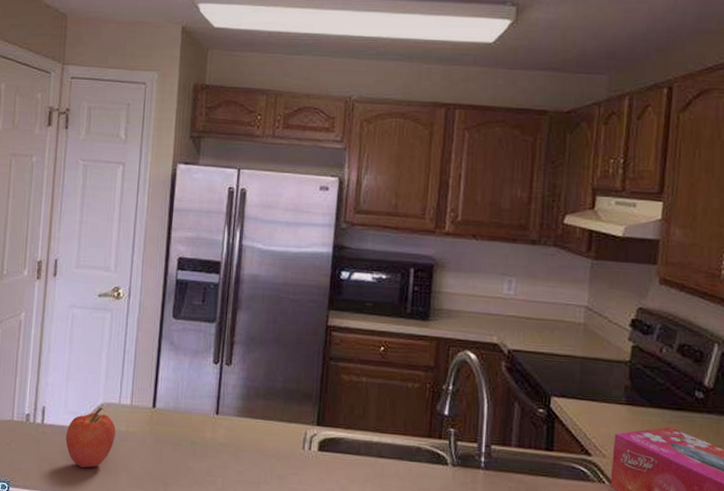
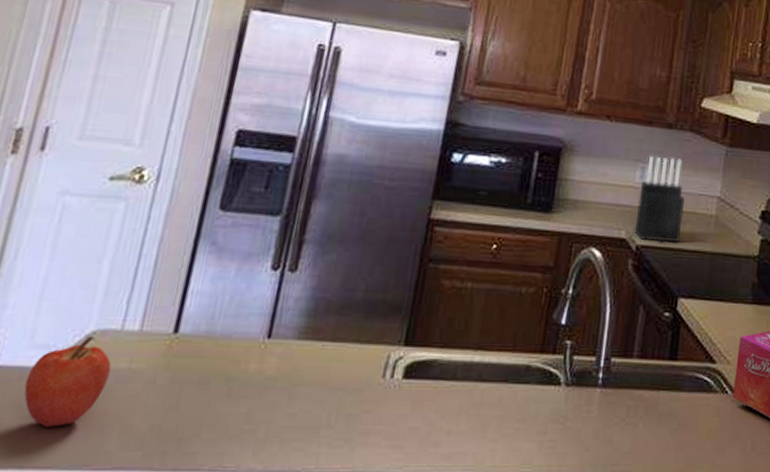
knife block: none [505,270,552,347] -> present [634,156,685,242]

